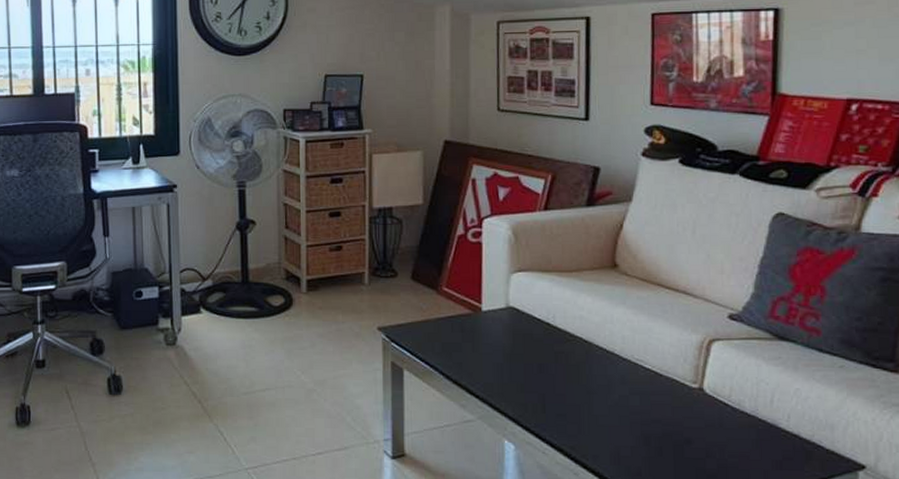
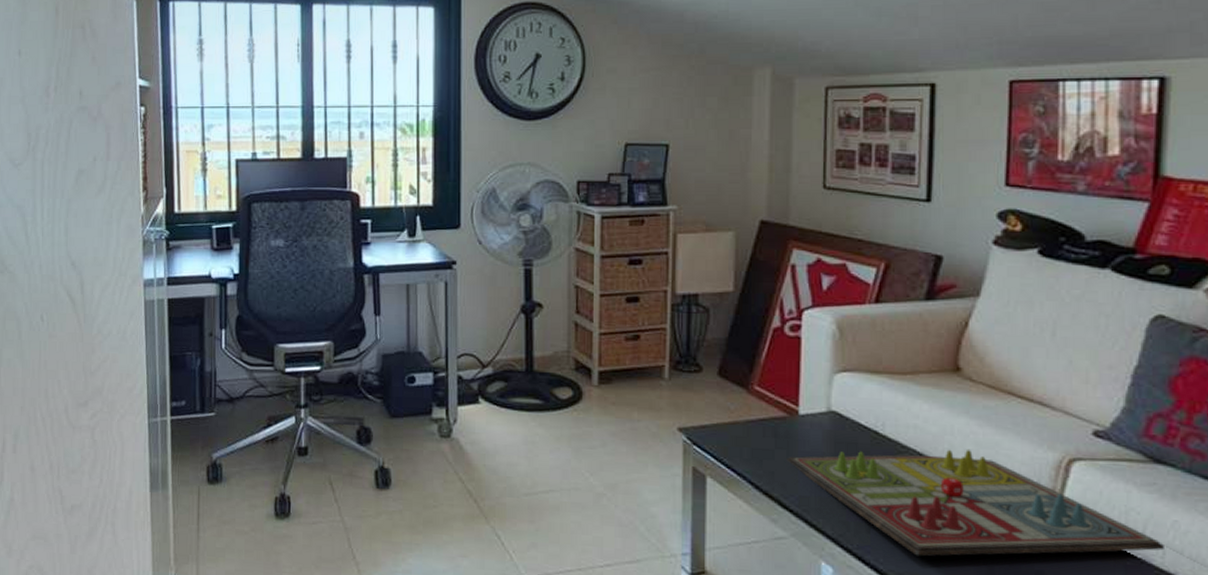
gameboard: none [472,335,789,431] -> present [786,449,1164,557]

